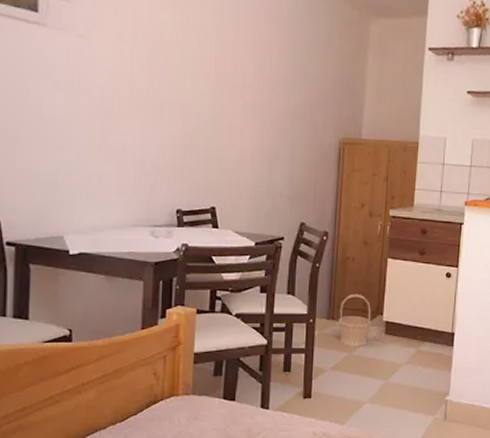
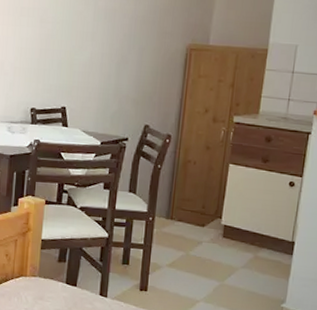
basket: present [338,294,372,346] -> none [176,196,211,247]

